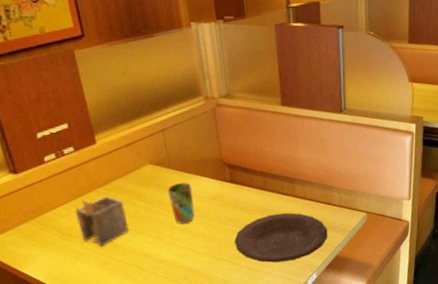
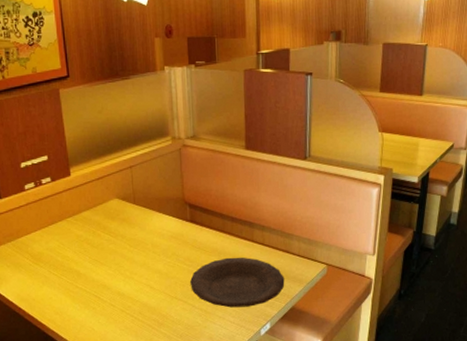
napkin holder: present [74,196,129,247] -> none [46,226,93,274]
cup: present [167,182,195,224] -> none [130,219,154,259]

